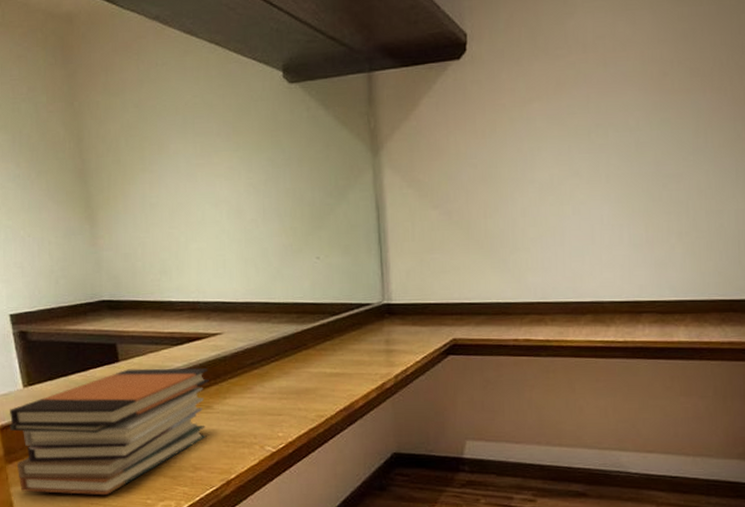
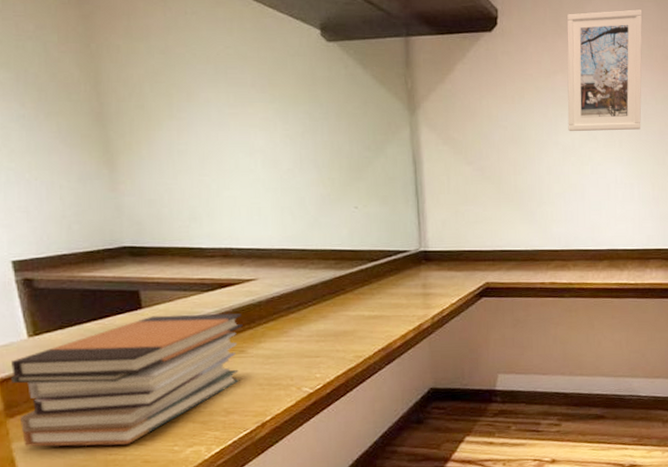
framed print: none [544,19,635,167] -> present [567,9,643,132]

